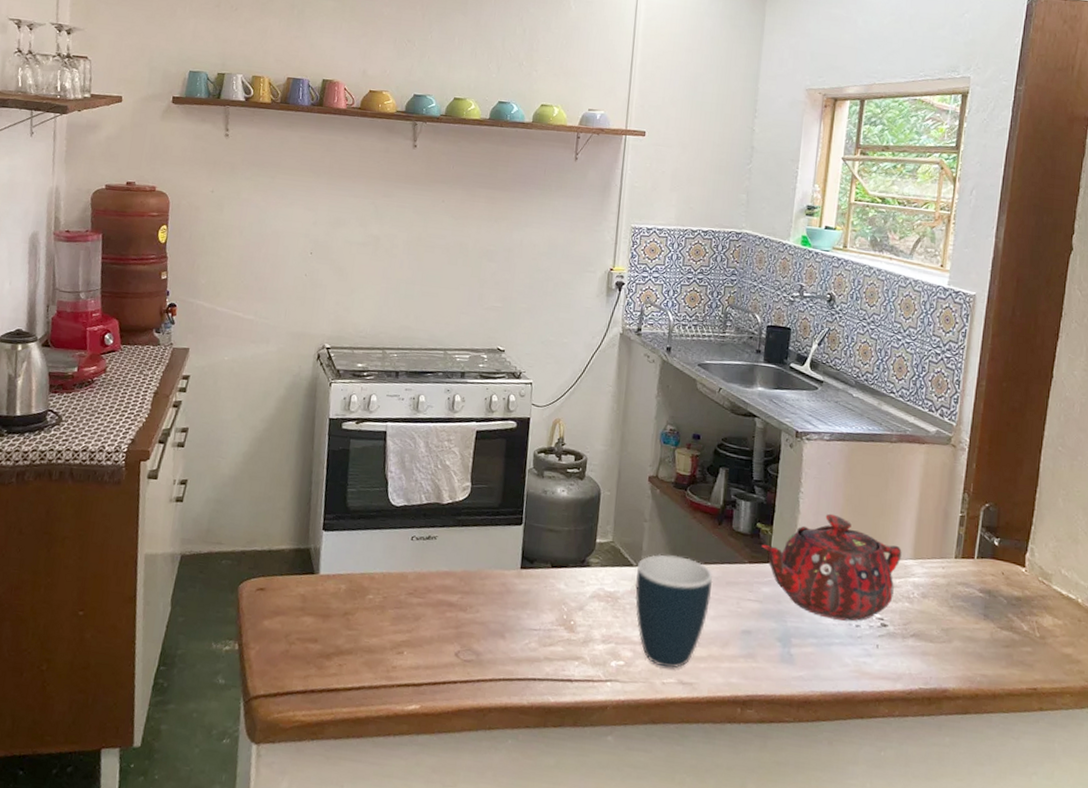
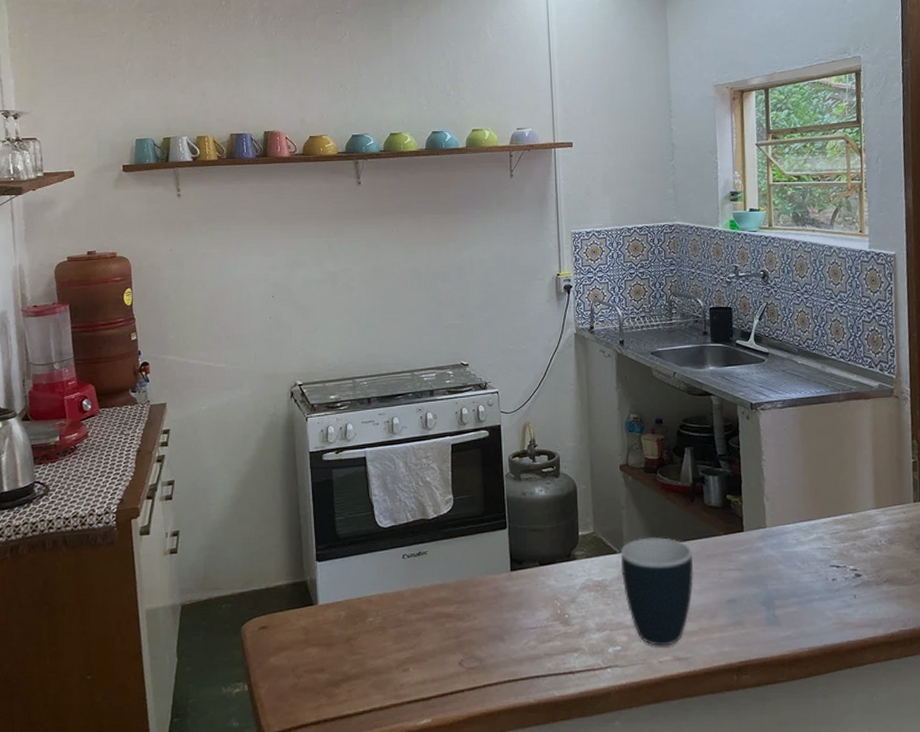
teapot: present [761,513,902,622] -> none [734,476,865,577]

